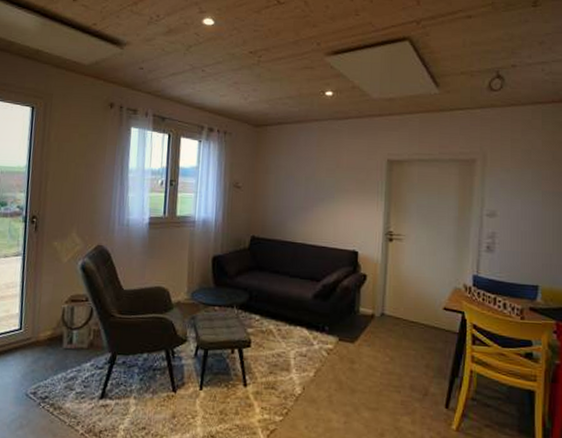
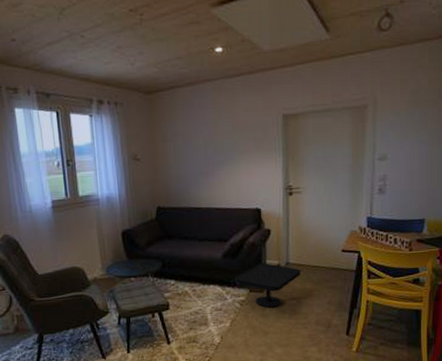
side table: none [323,310,398,363] -> present [234,263,302,308]

